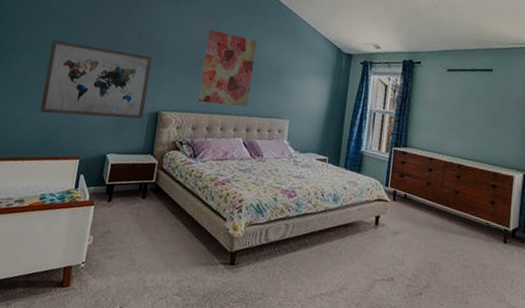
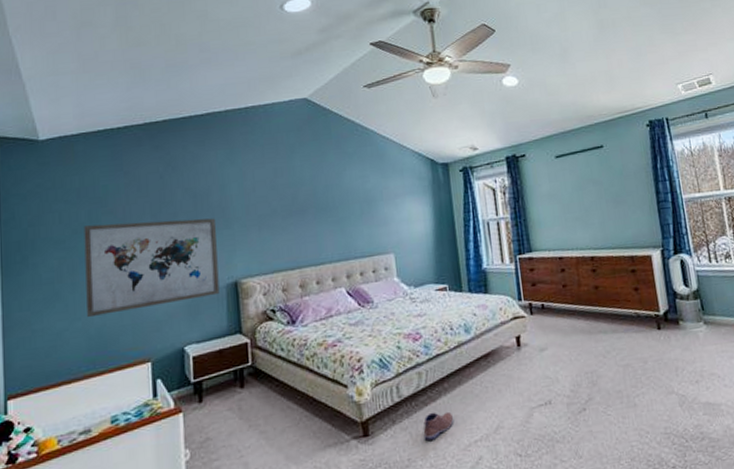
wall art: present [198,29,257,107] -> none [276,170,342,258]
shoe: none [278,260,308,283] -> present [423,411,454,441]

